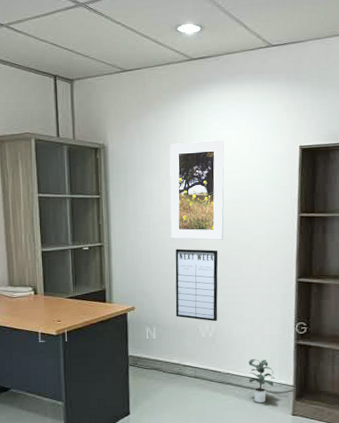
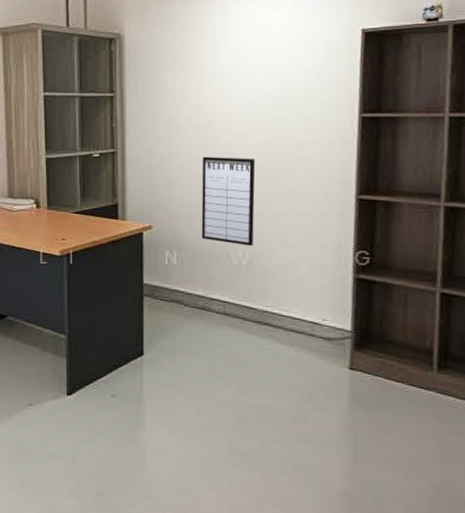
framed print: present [170,140,225,240] -> none [197,25,265,146]
potted plant: present [249,359,275,403] -> none [293,295,327,350]

